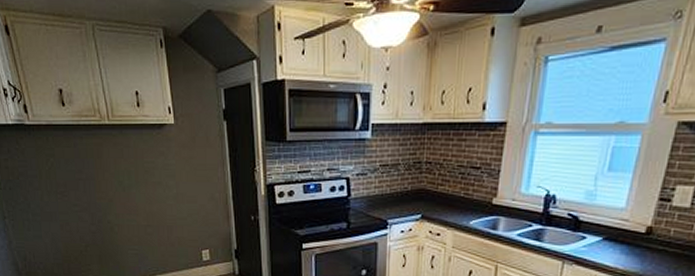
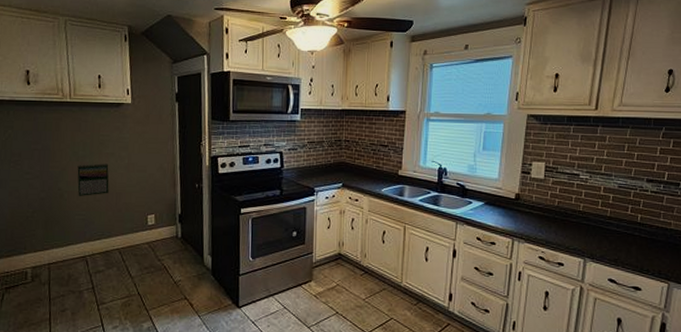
calendar: none [124,193,159,230] -> present [77,163,109,196]

